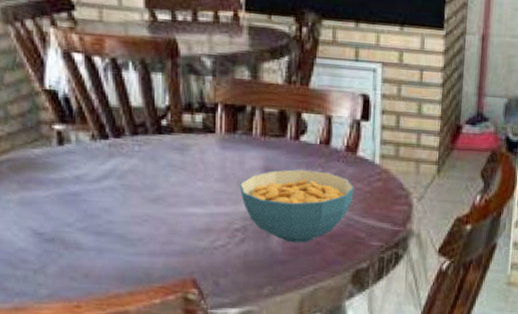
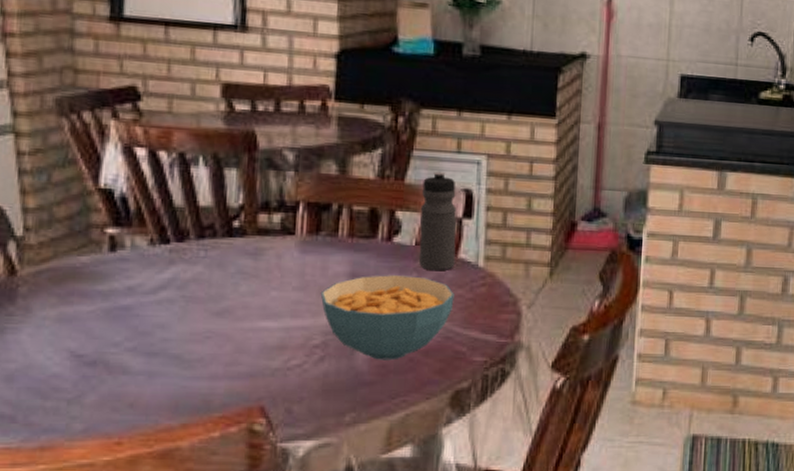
water bottle: none [323,77,356,167] -> present [419,171,457,271]

